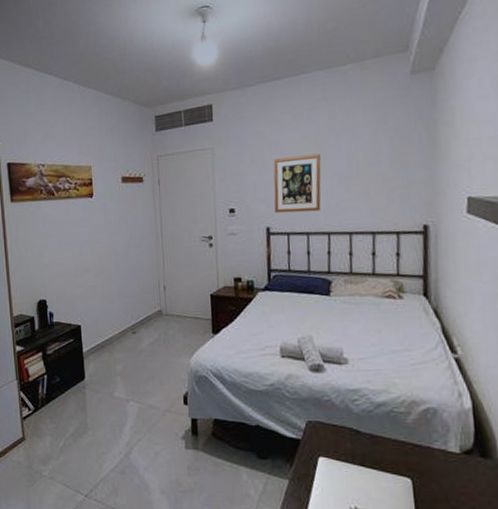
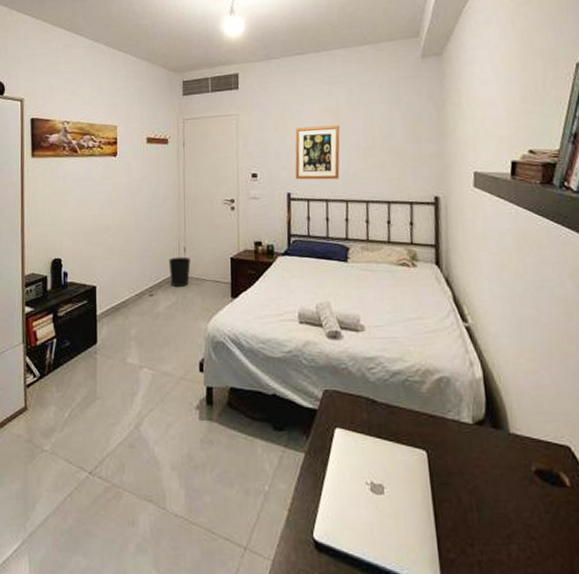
wastebasket: none [149,294,171,325] -> present [168,256,191,288]

